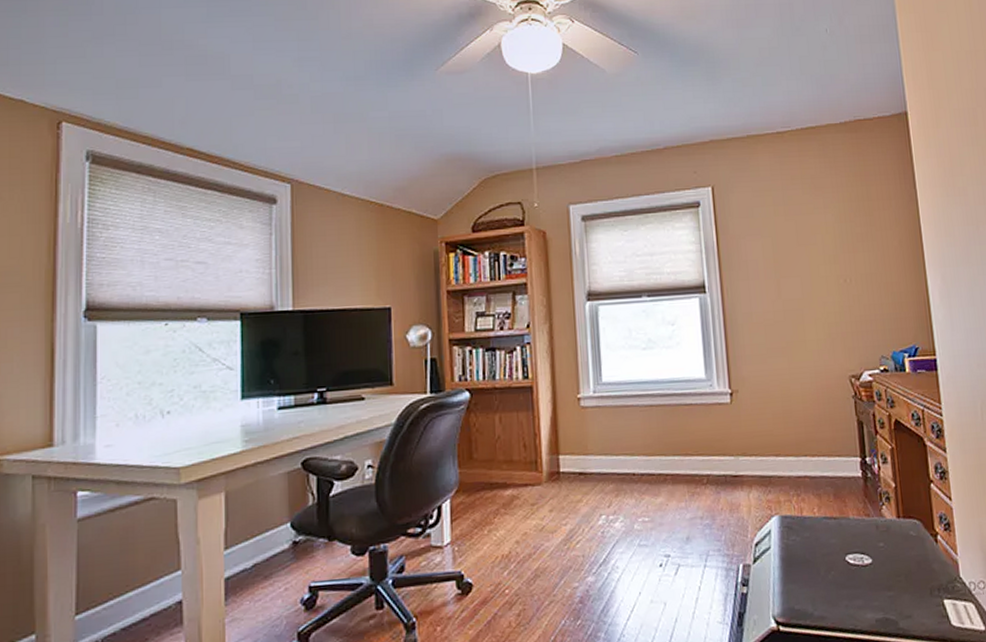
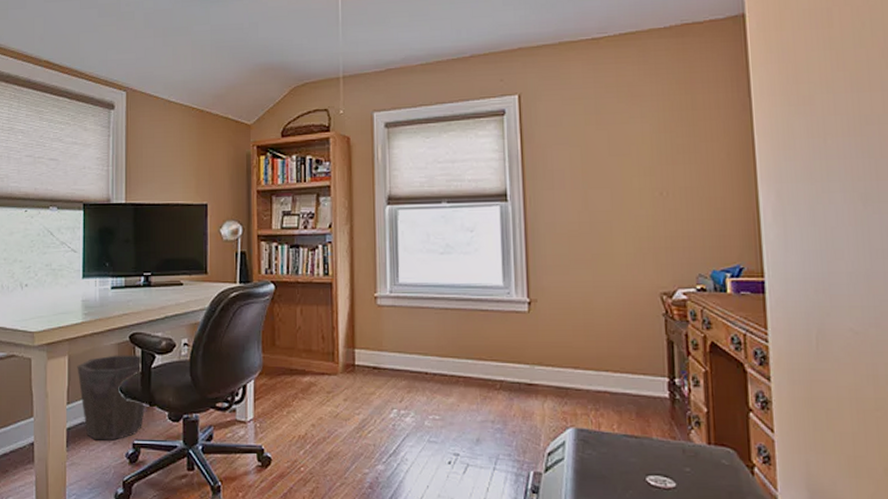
waste bin: none [236,483,324,589] -> present [77,355,146,441]

